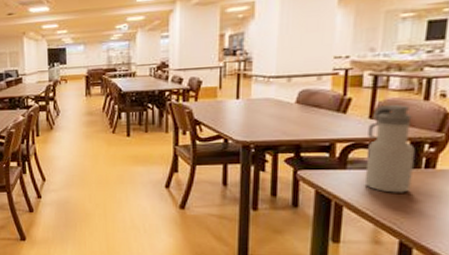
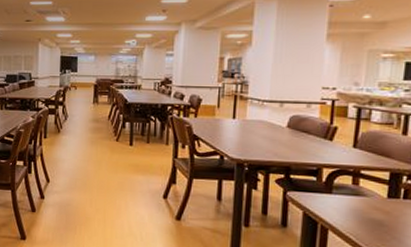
water bottle: present [364,105,415,193] -> none [348,136,394,221]

